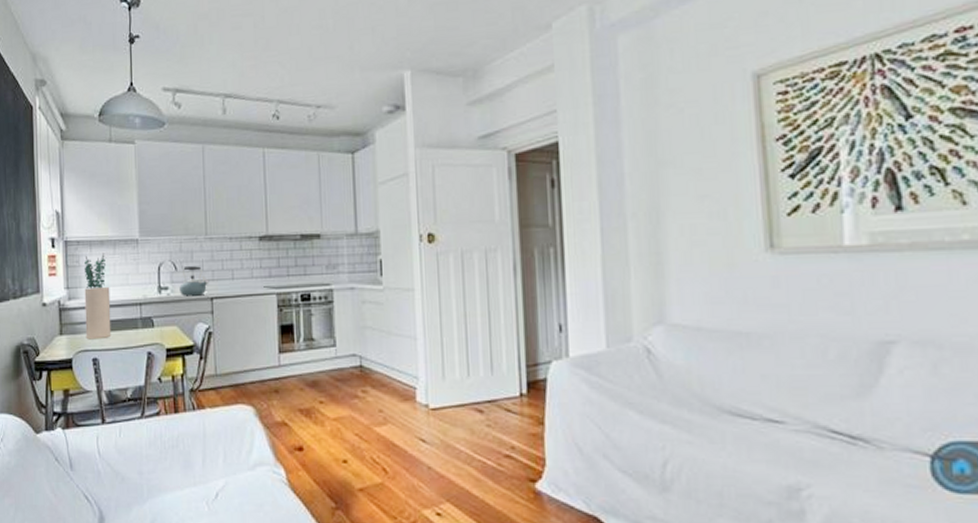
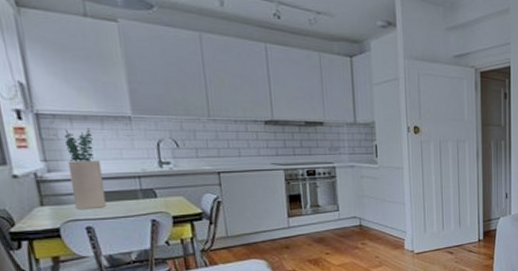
kettle: present [179,266,210,296] -> none [183,144,216,171]

